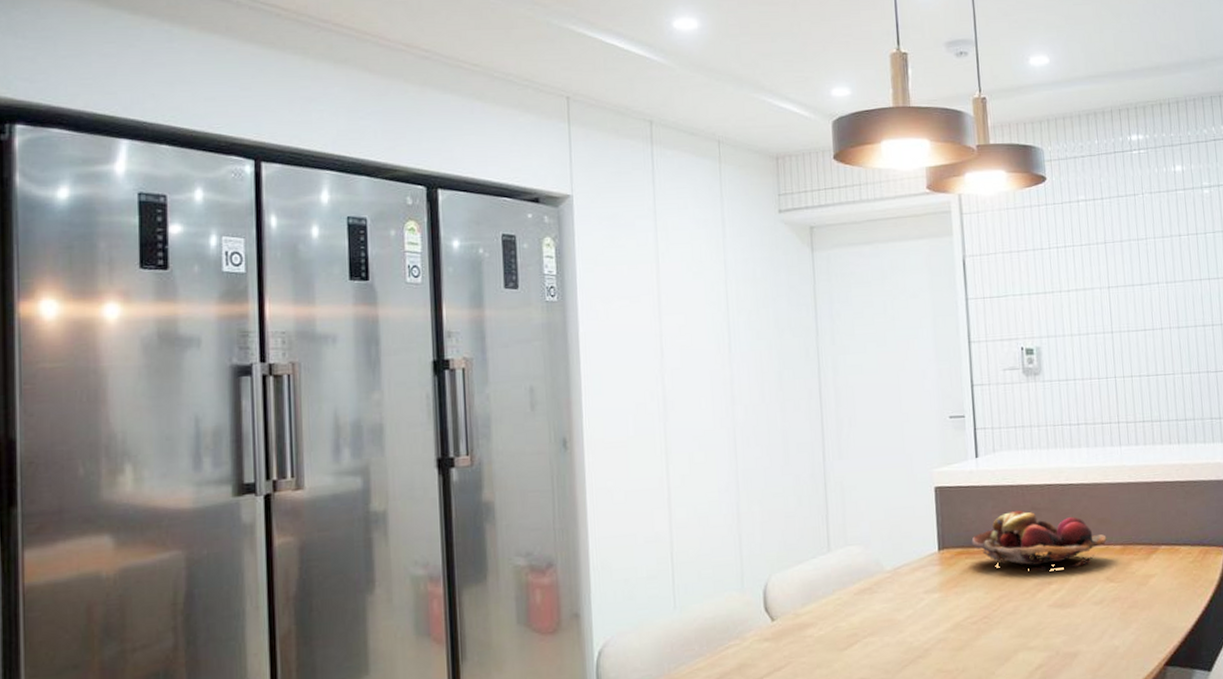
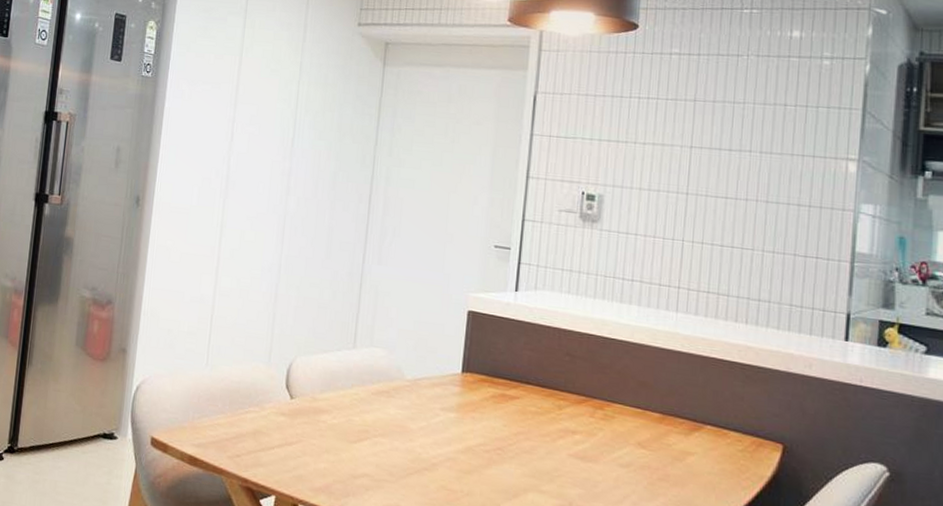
fruit basket: present [971,510,1107,571] -> none [497,352,645,424]

